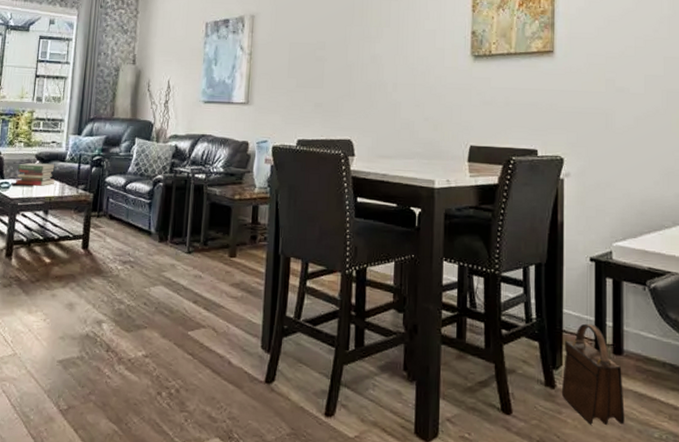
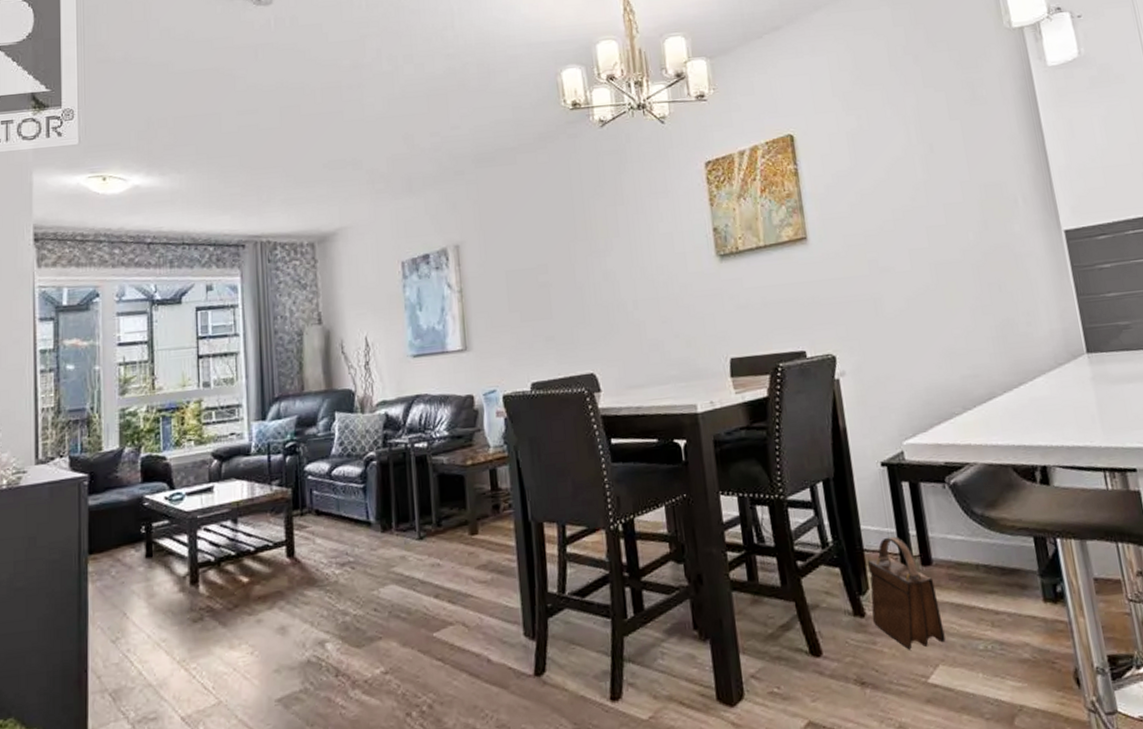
books: present [16,162,55,186] -> none [190,460,240,494]

